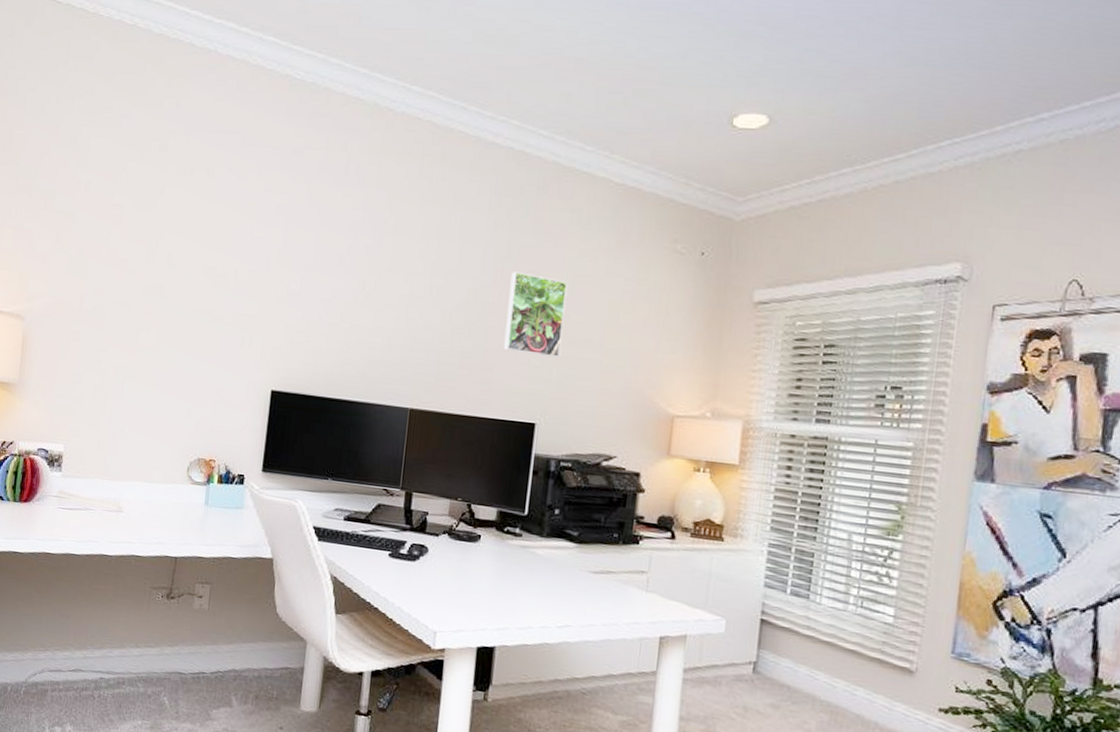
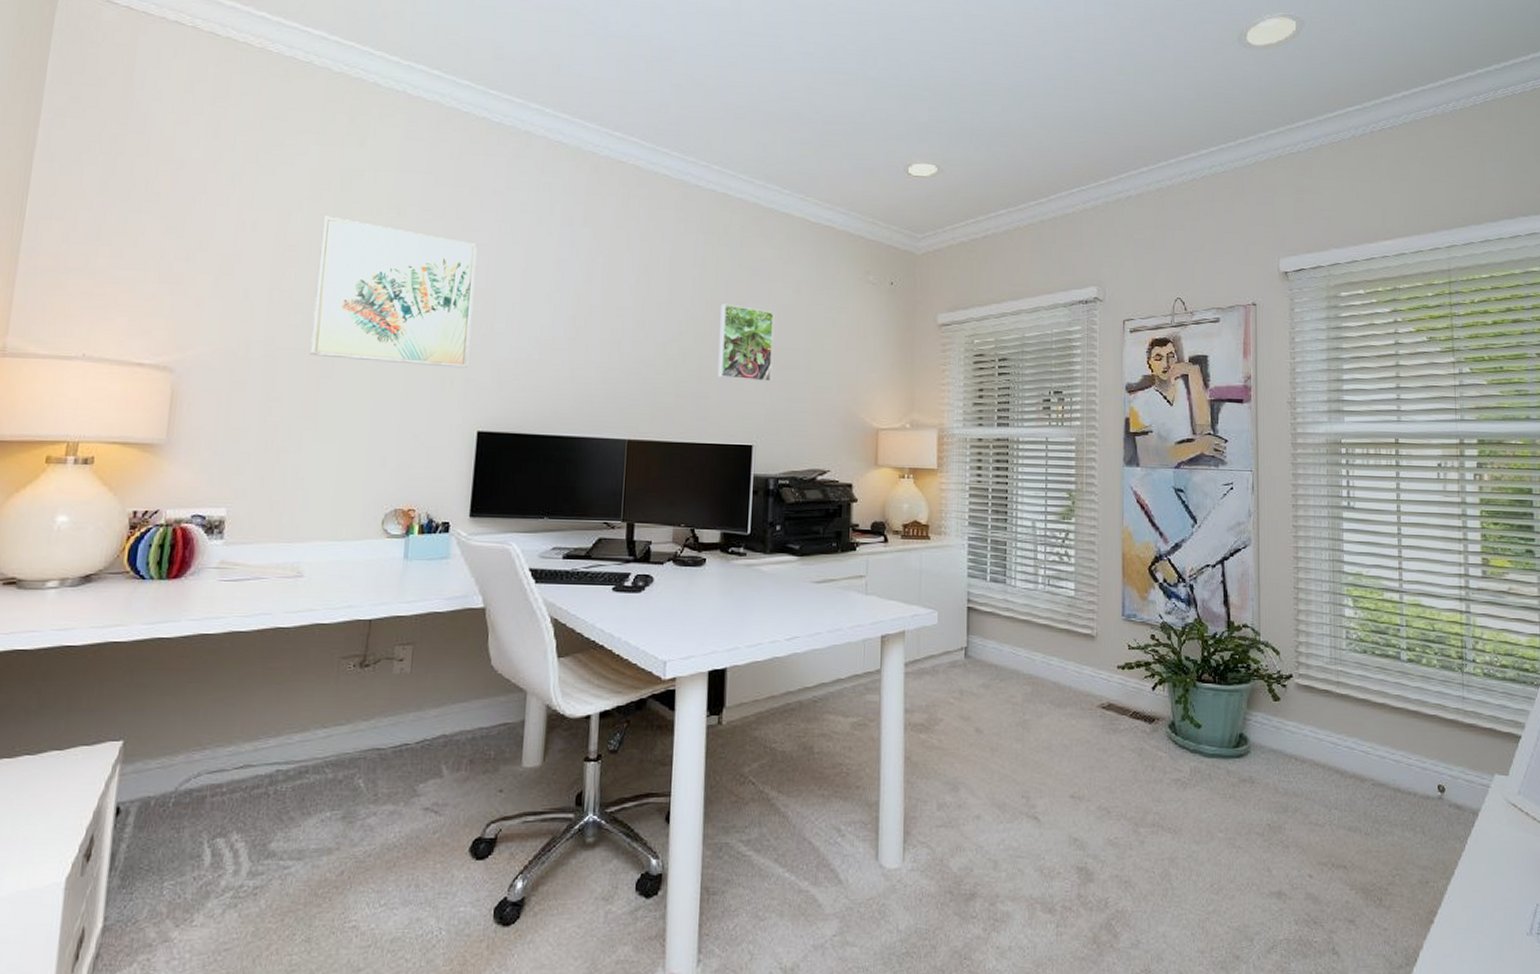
wall art: none [131,176,277,328] -> present [309,215,477,368]

